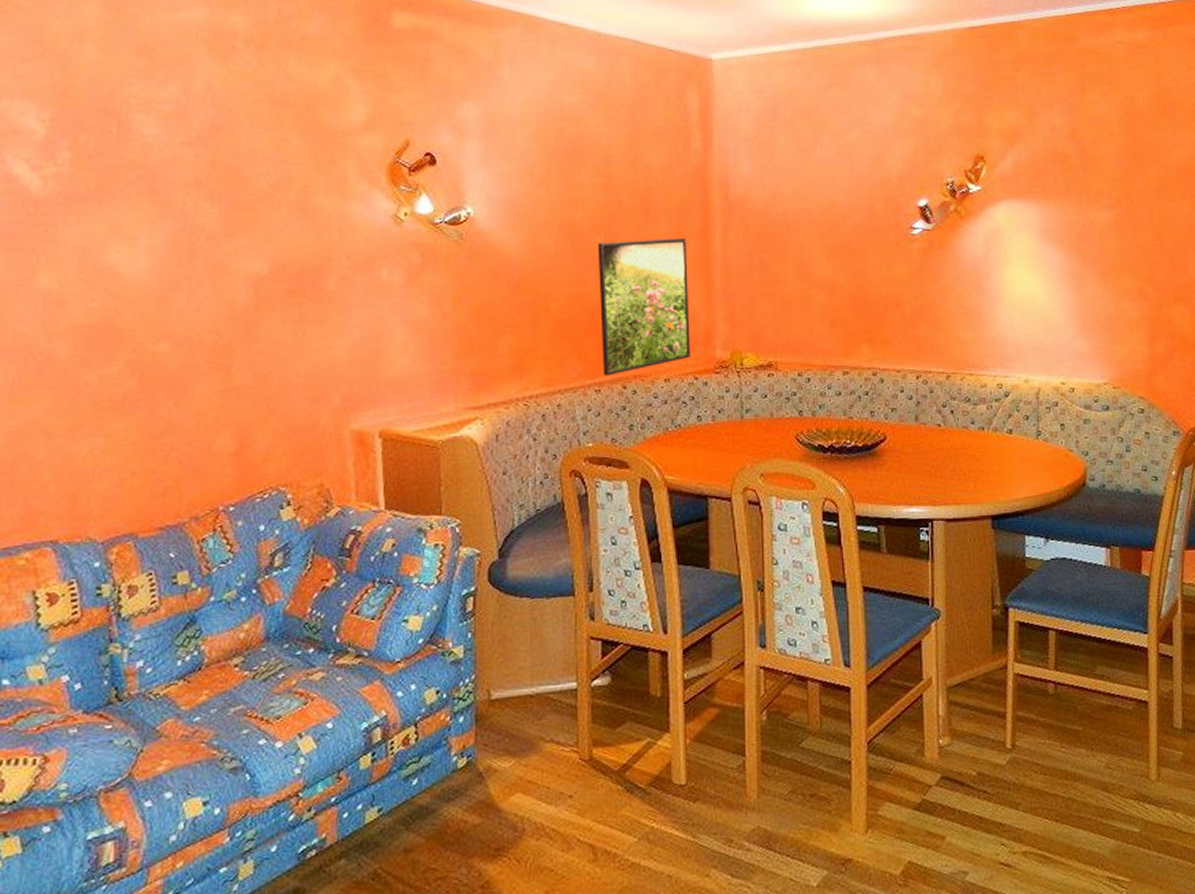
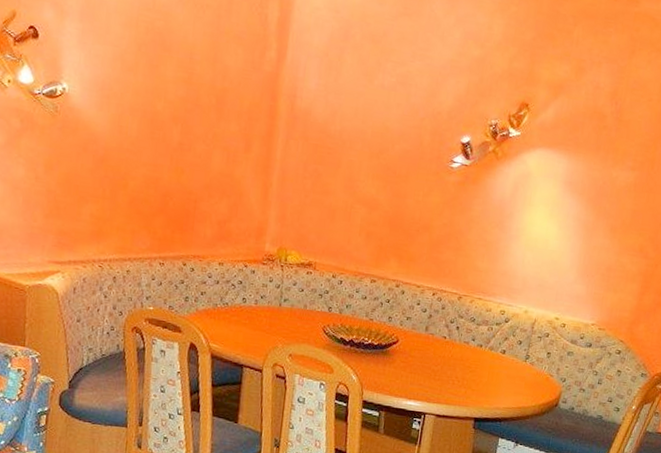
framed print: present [597,238,690,376] -> none [167,133,252,253]

